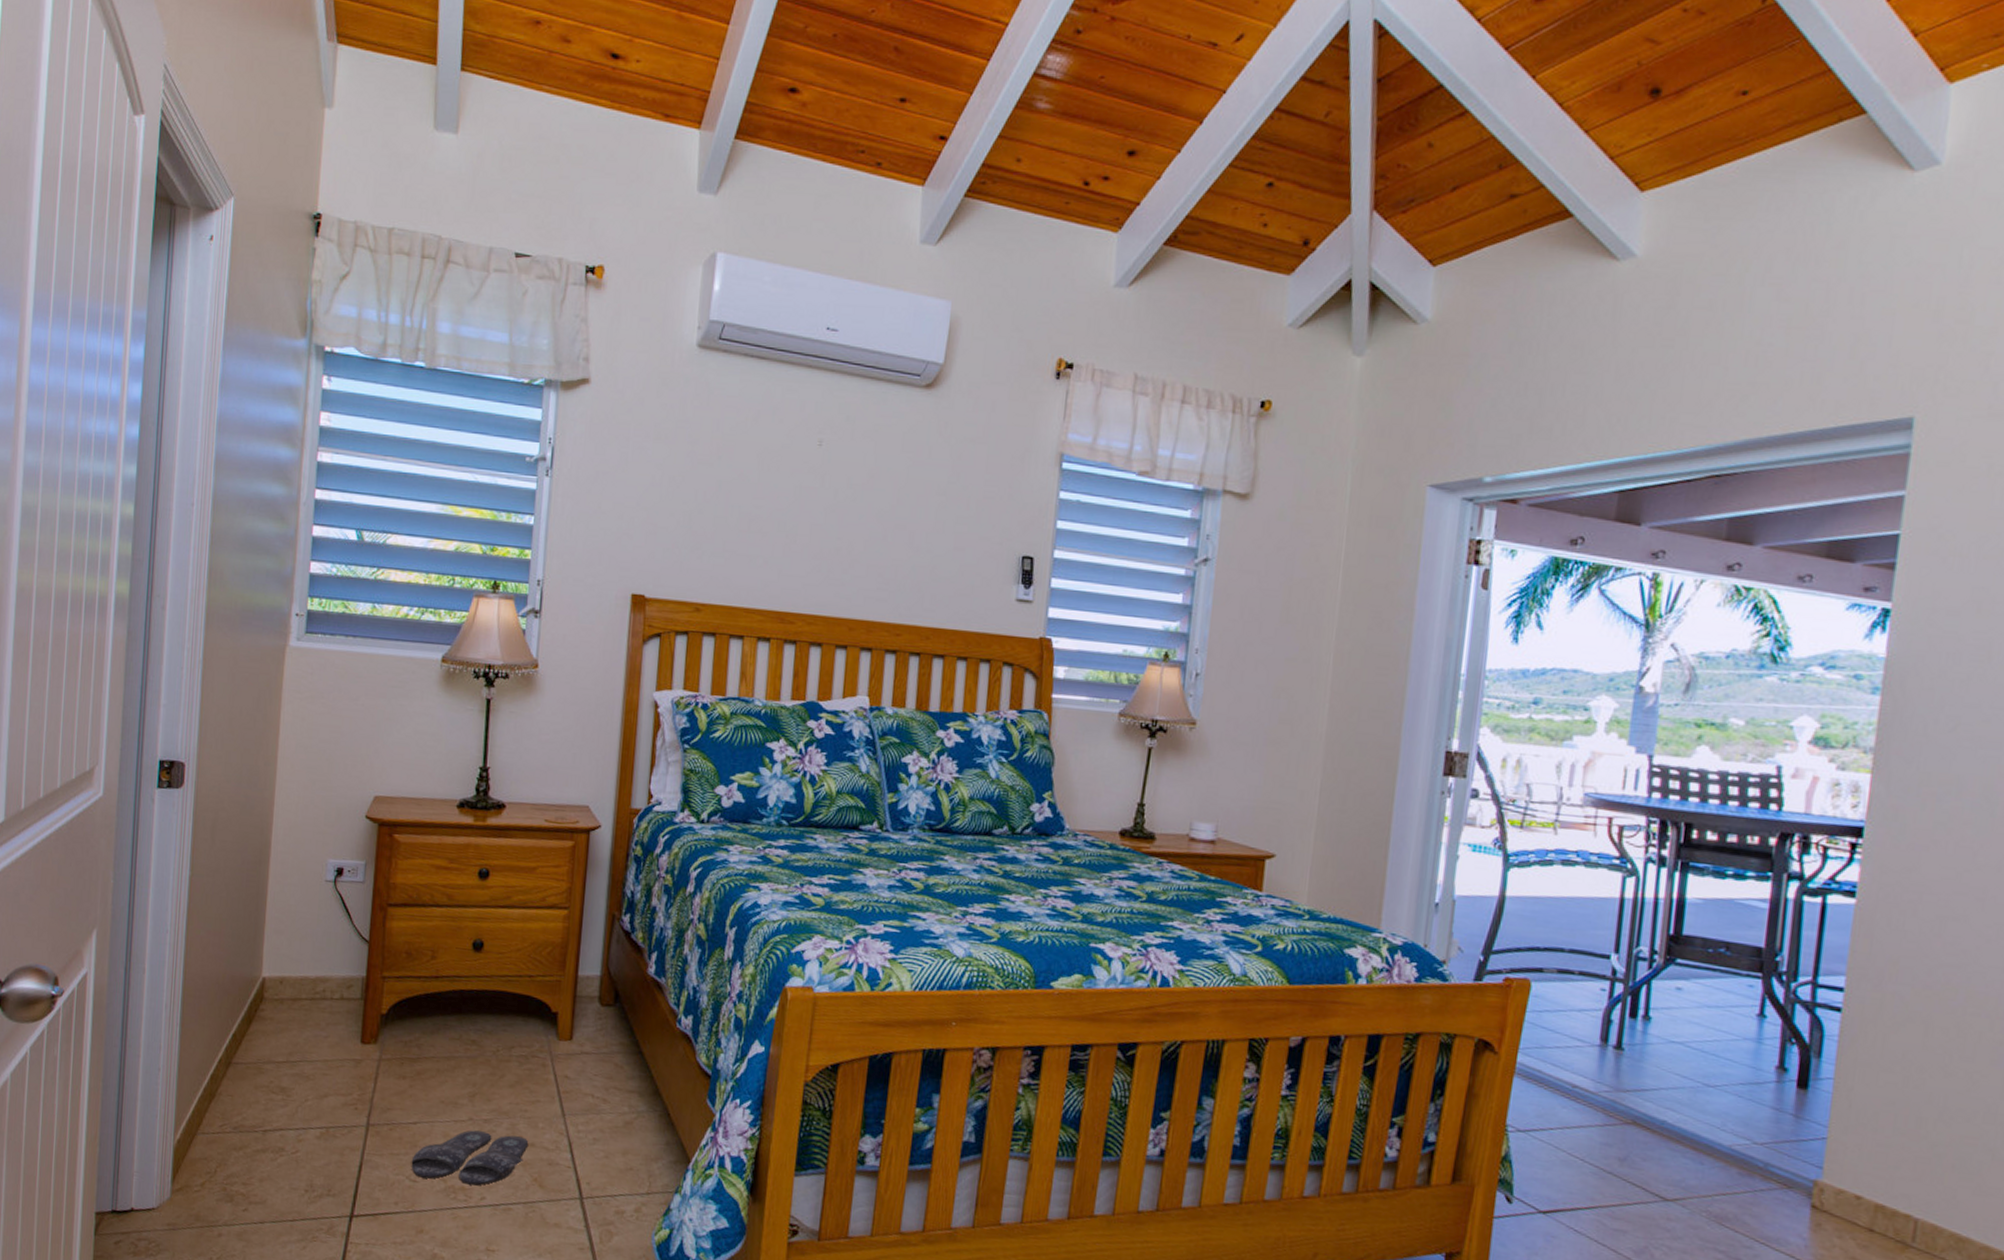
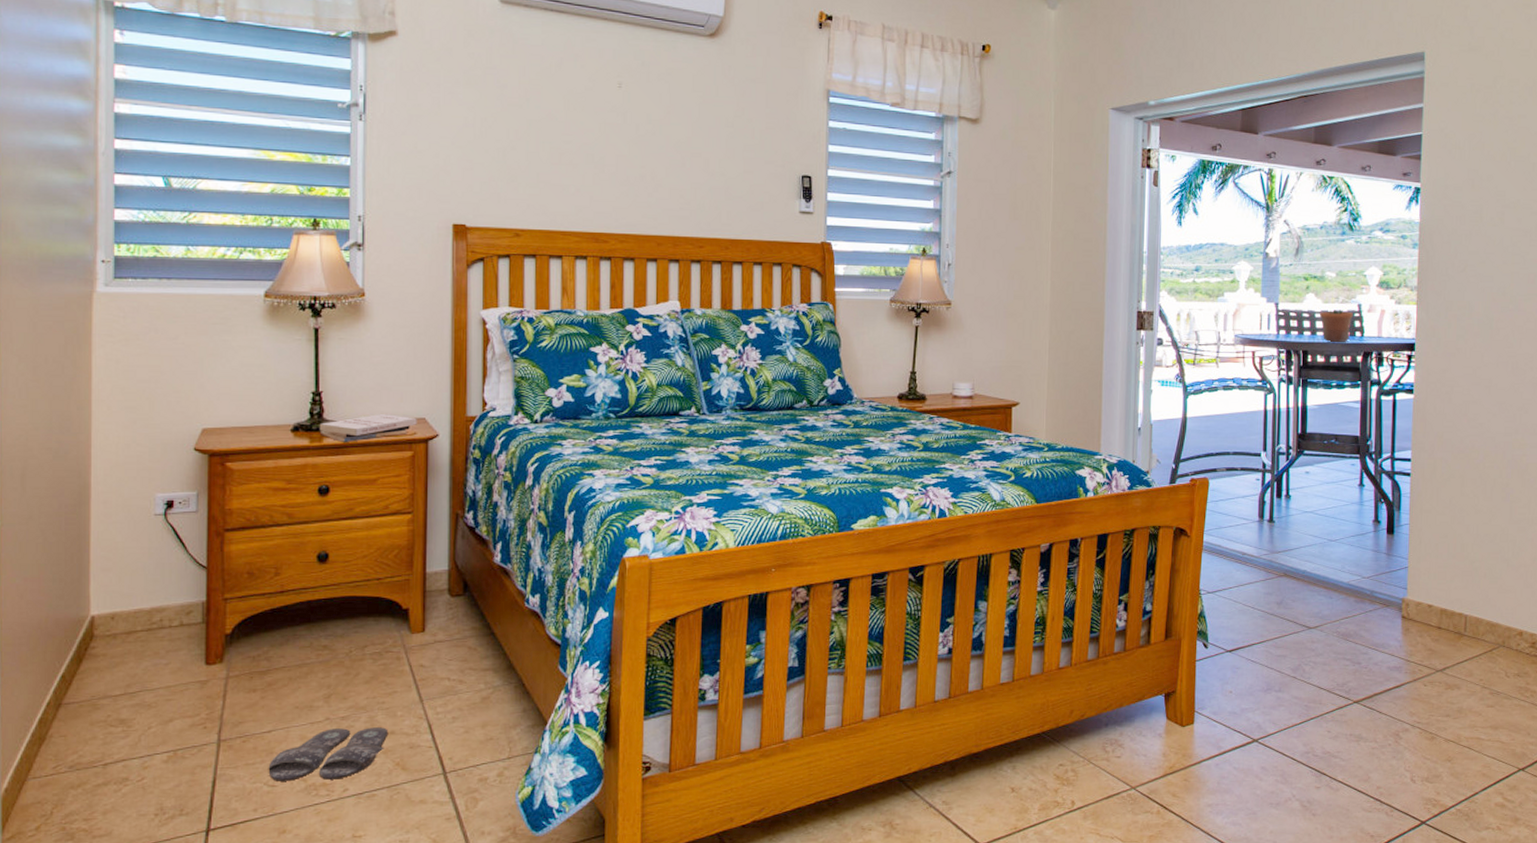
books: none [484,796,581,825] -> present [319,413,417,442]
planter: none [1714,771,1768,817] -> present [1319,310,1353,342]

